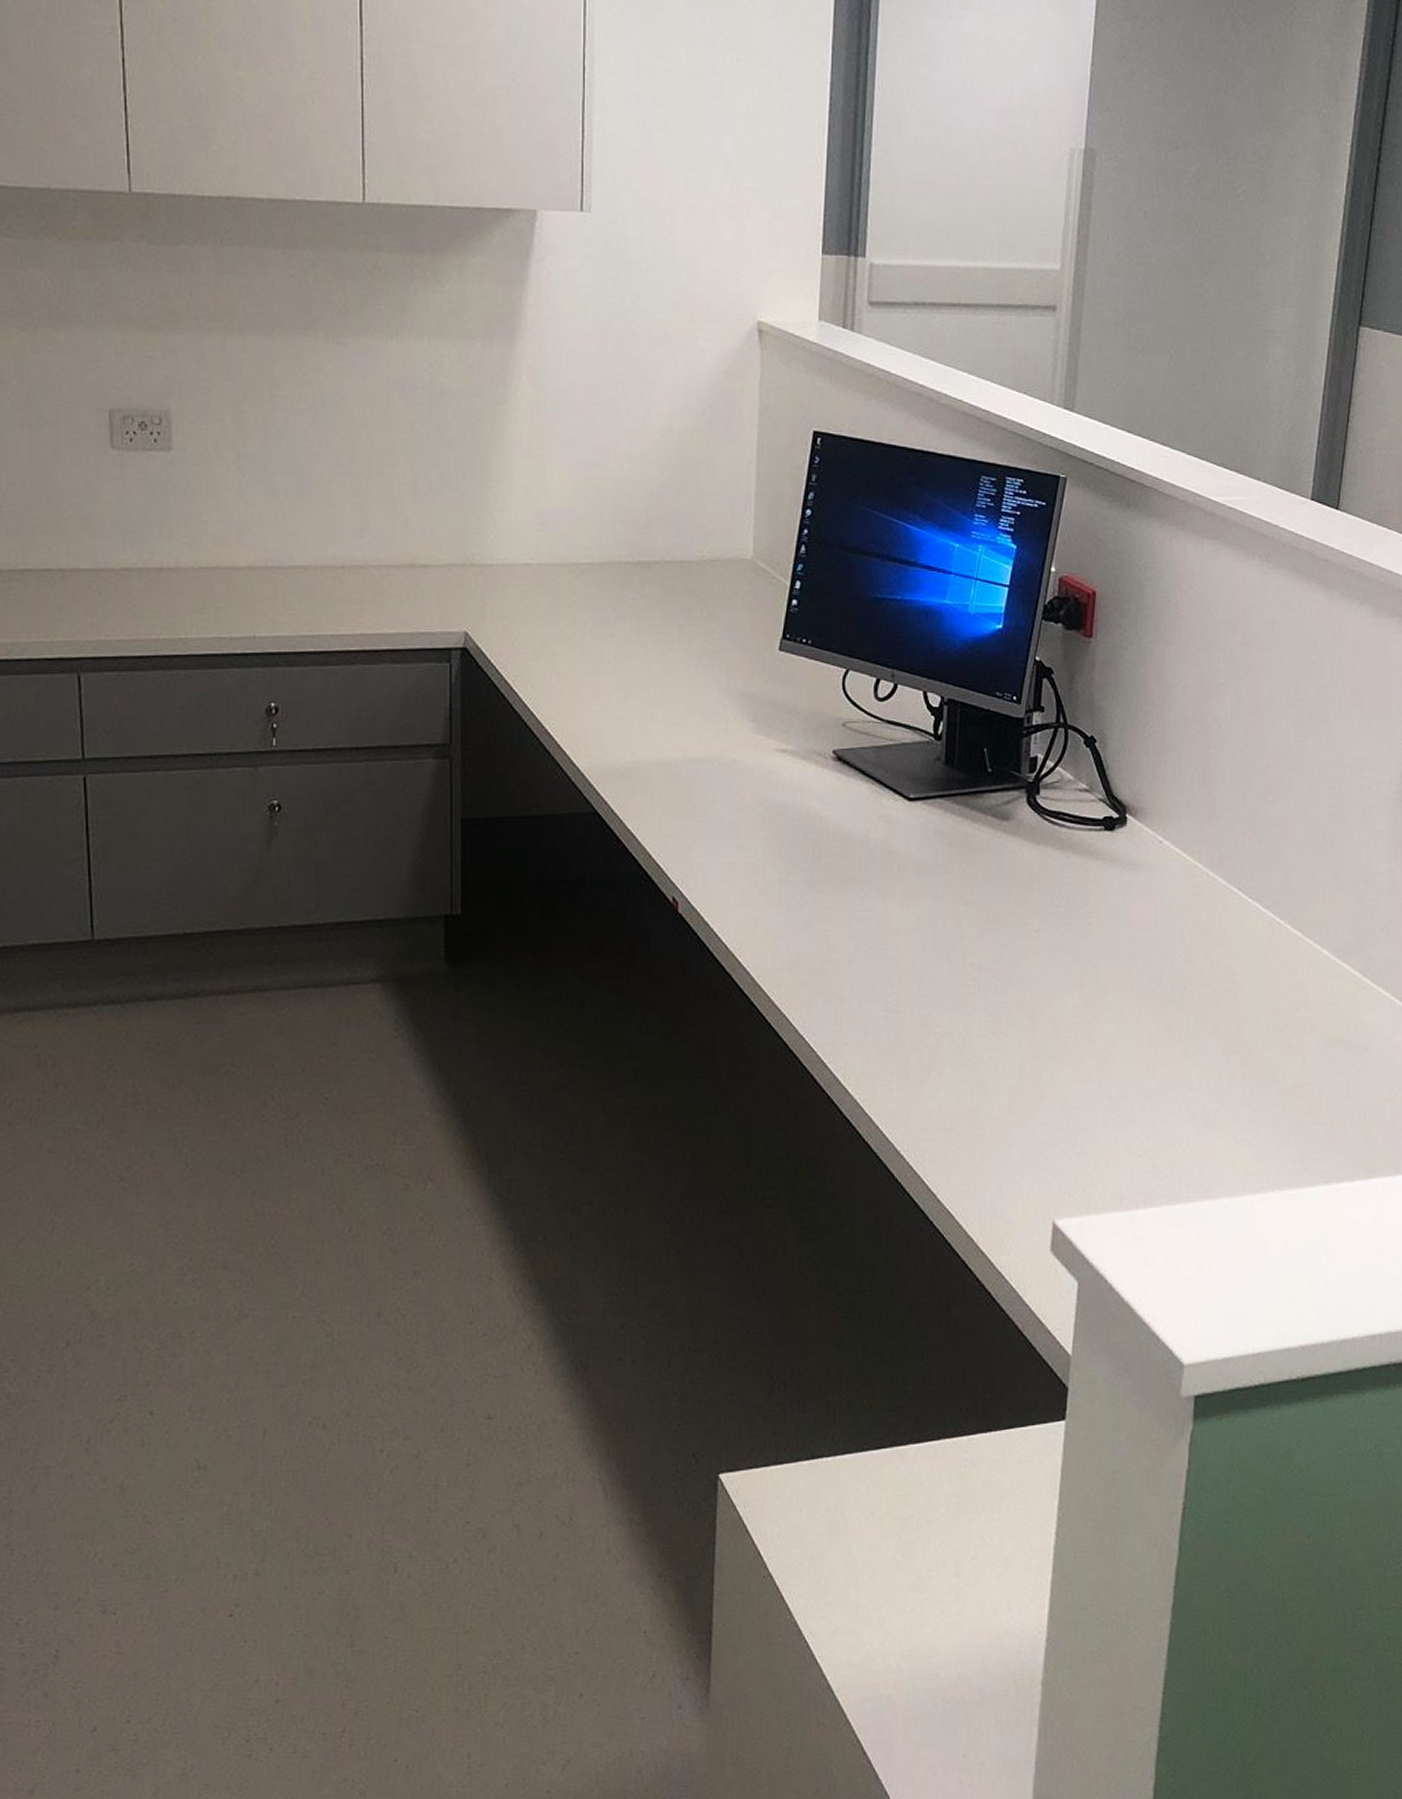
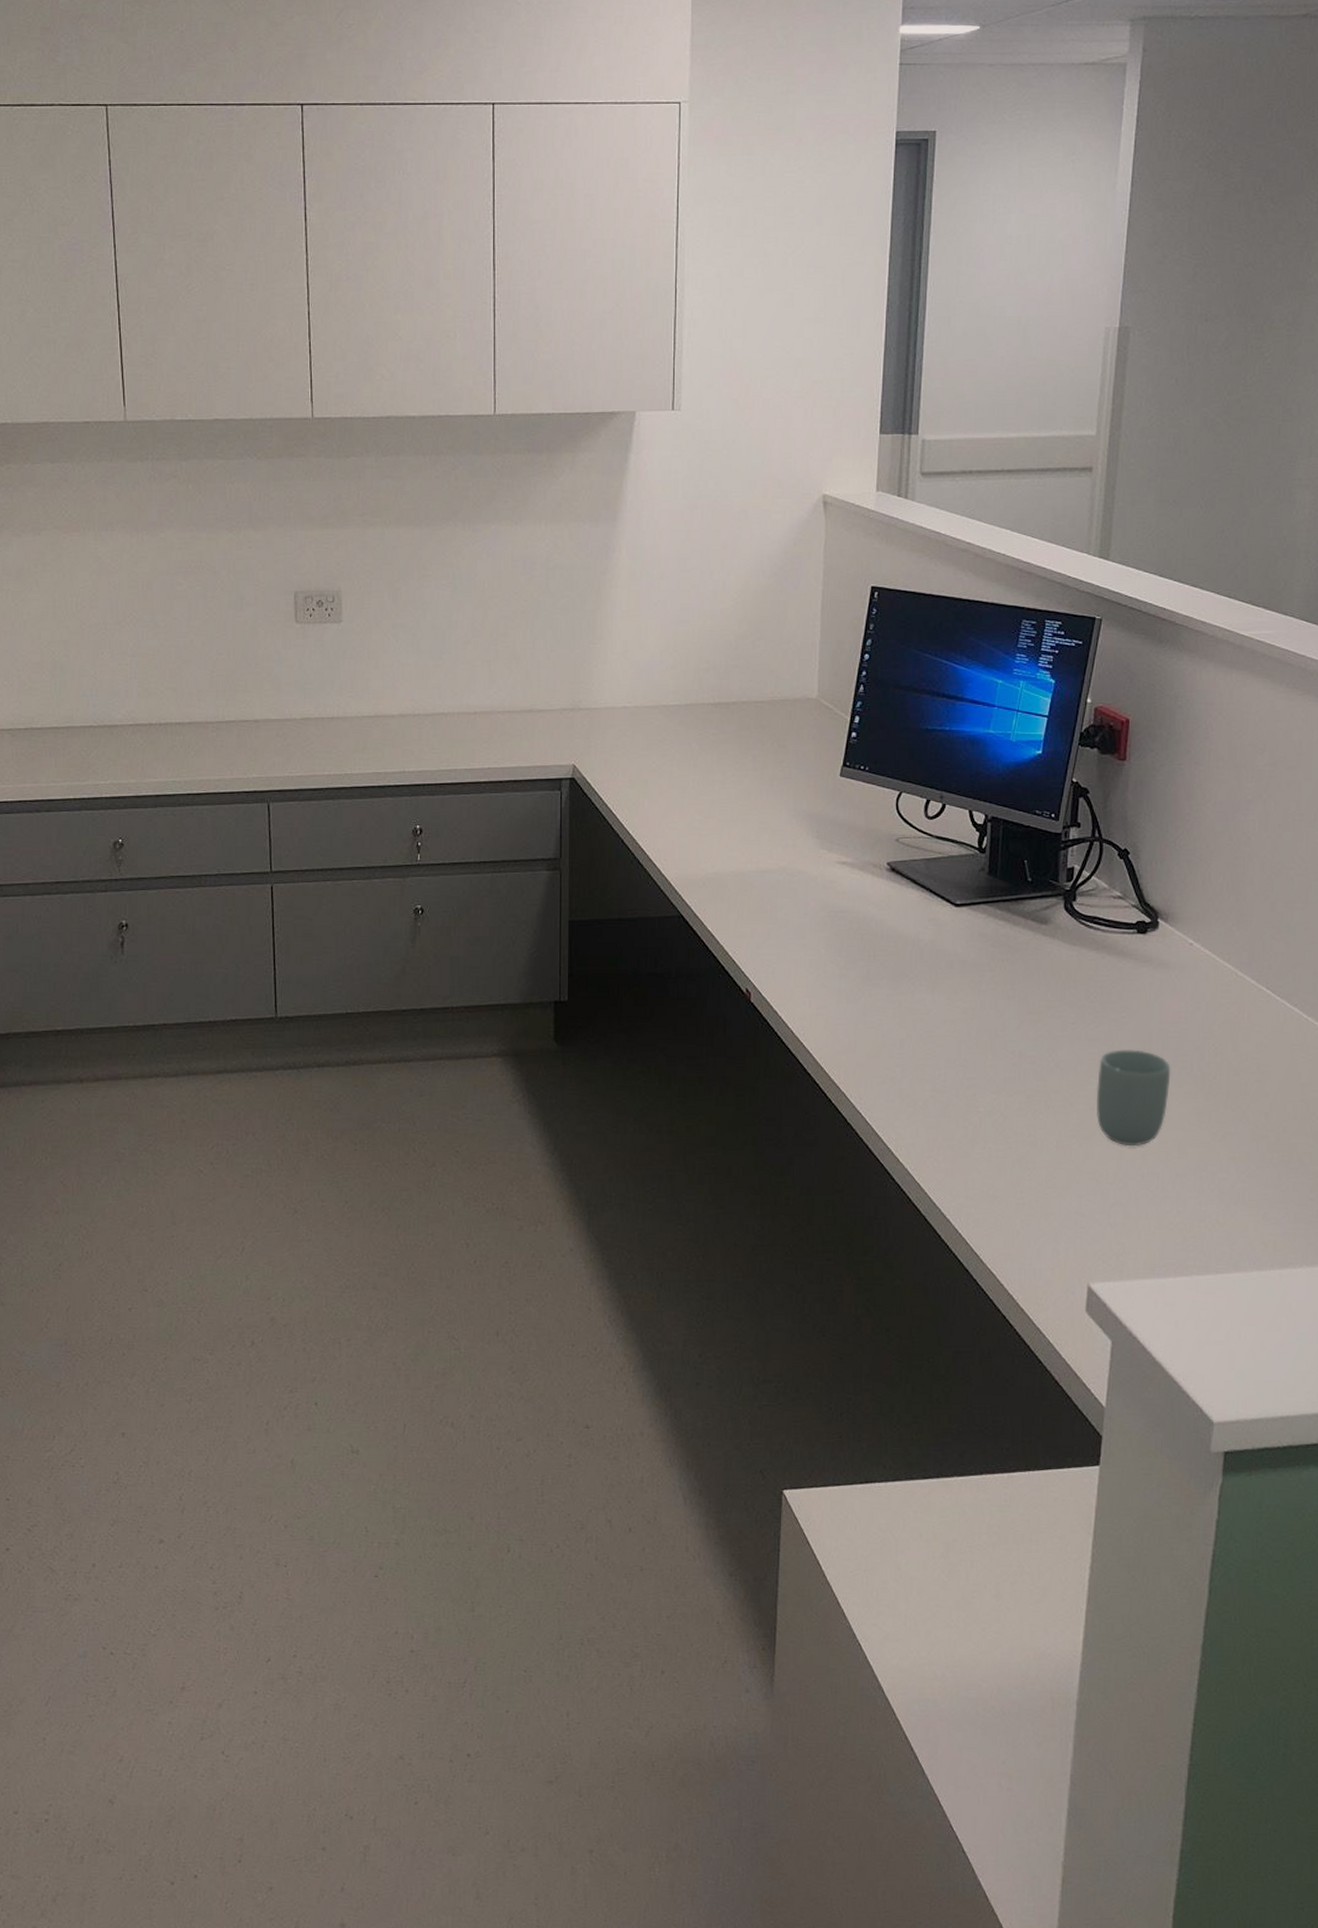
cup: none [1061,959,1140,1067] -> present [1096,1049,1171,1147]

